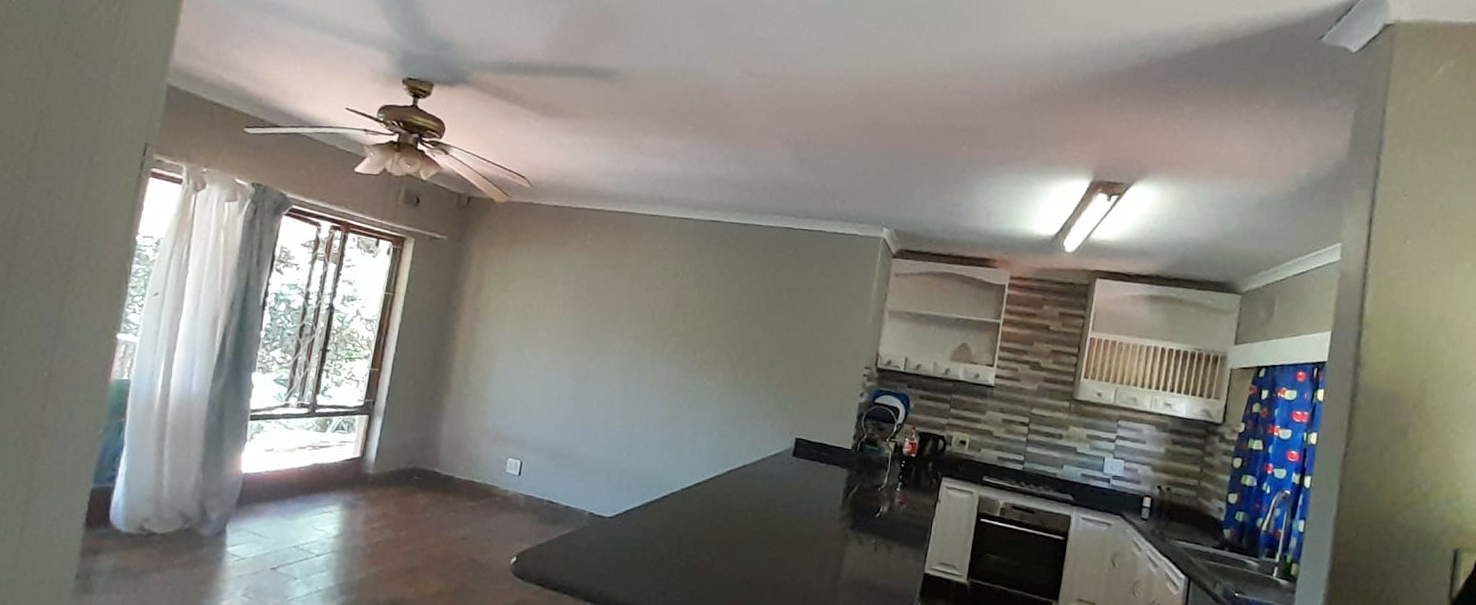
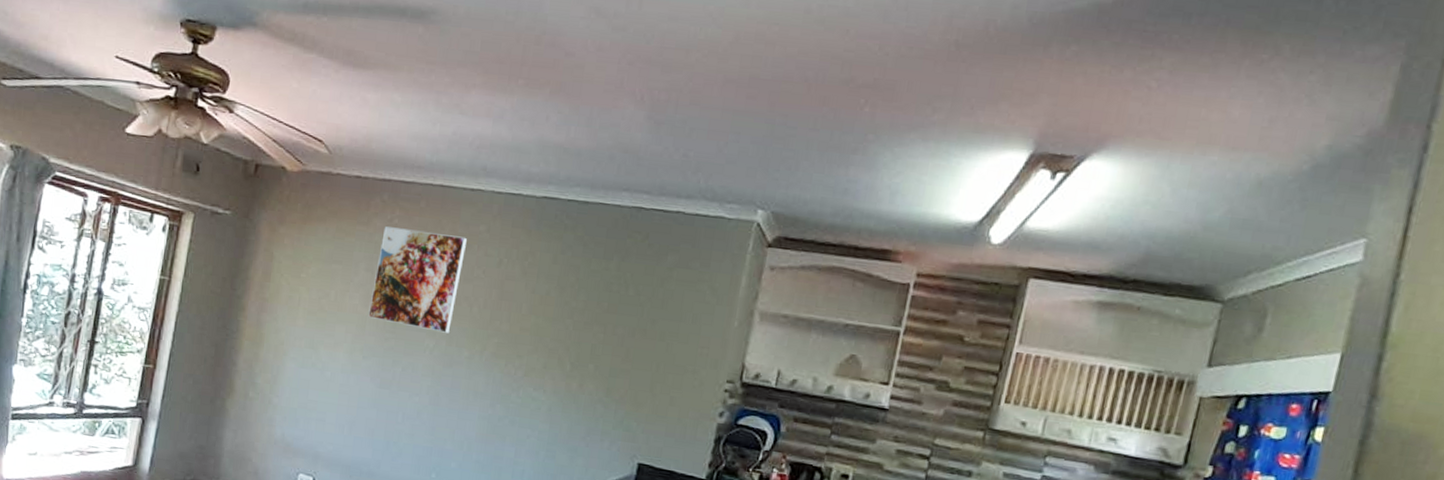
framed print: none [566,247,648,334] -> present [368,226,467,333]

